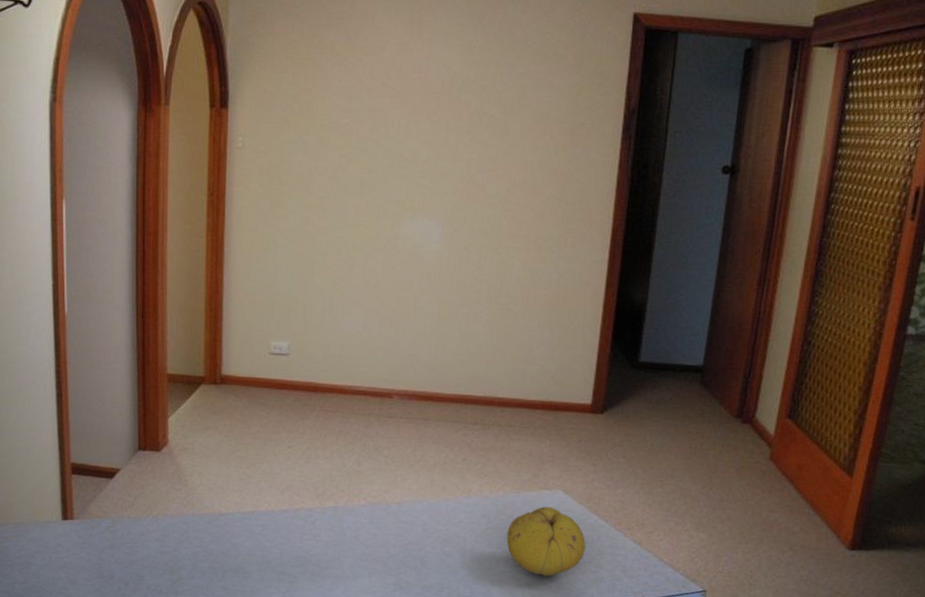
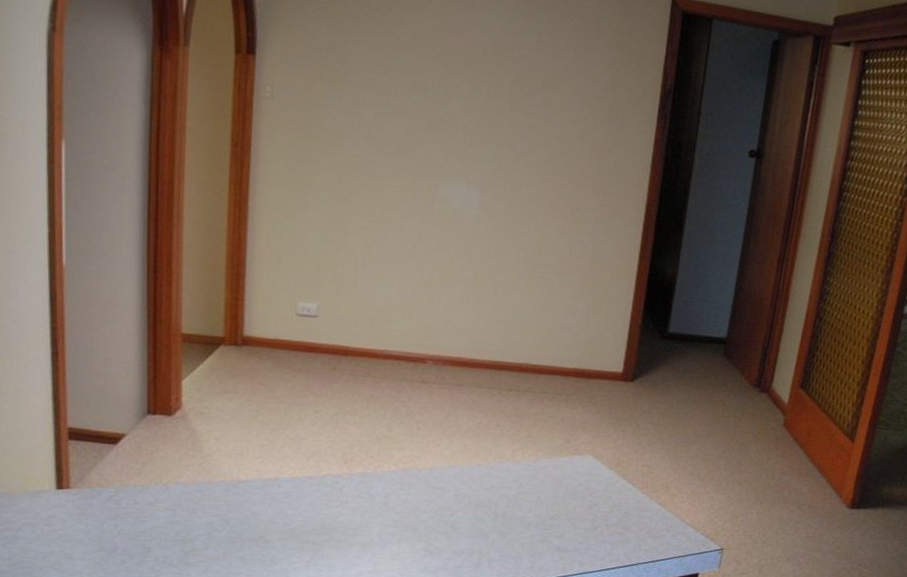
fruit: present [506,506,586,577] -> none [537,471,614,539]

